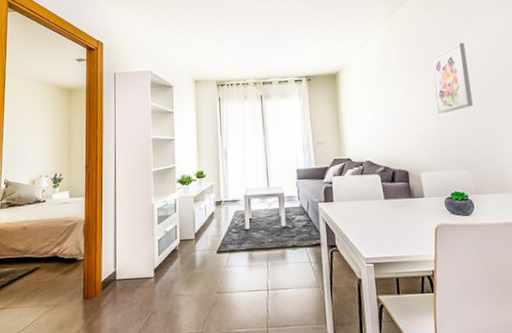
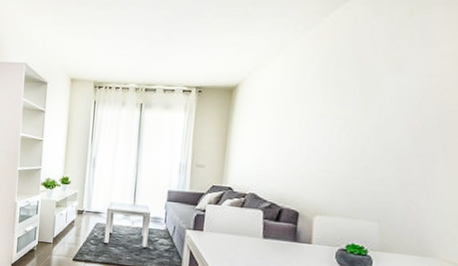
wall art: present [431,42,473,115] -> none [353,63,415,152]

